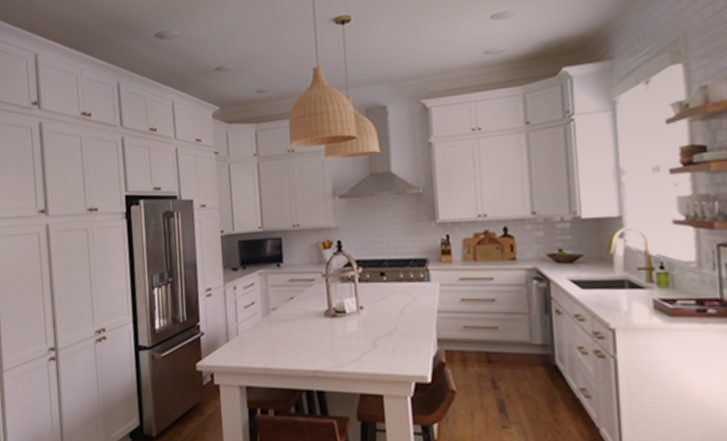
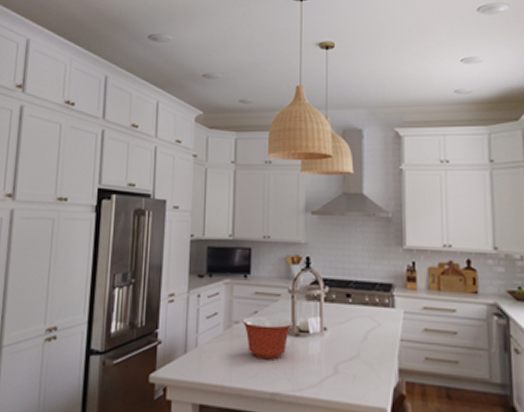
mixing bowl: none [279,301,329,341] -> present [242,316,293,360]

